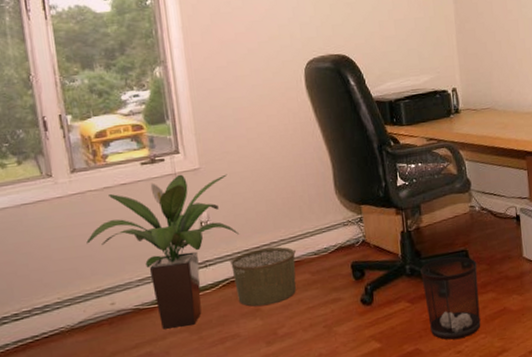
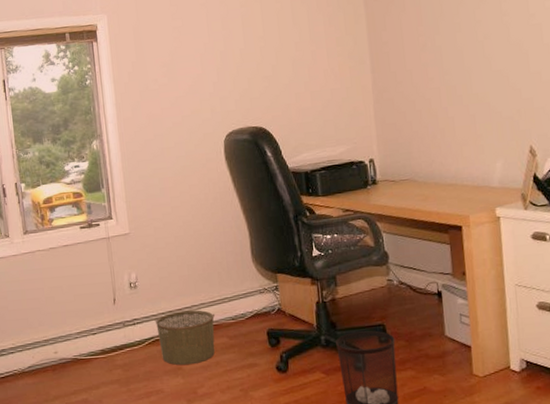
potted plant: present [86,174,240,330] -> none [35,238,164,379]

